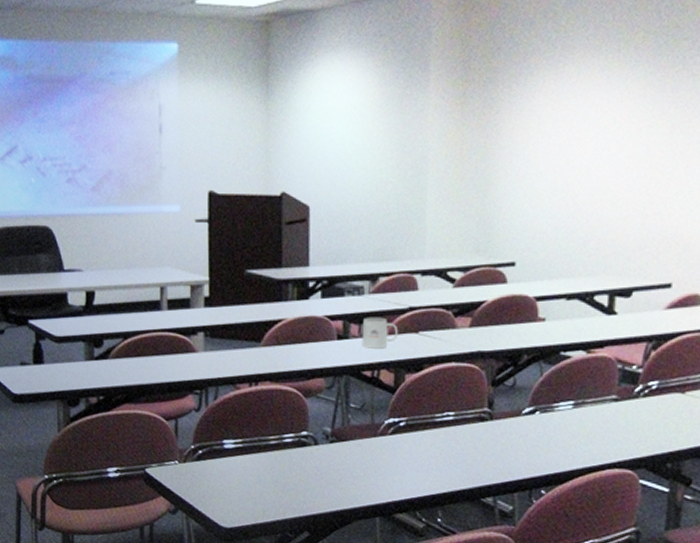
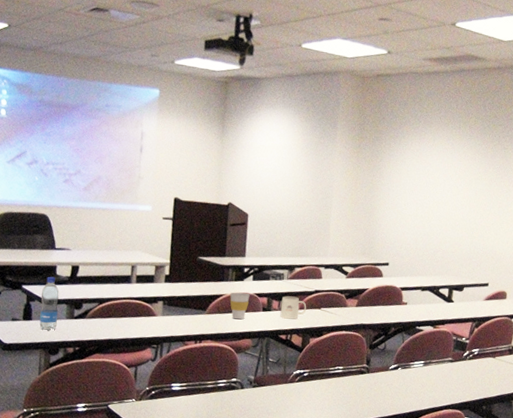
bottle: none [52,307,74,376] -> present [39,276,59,330]
cup: none [292,315,319,352] -> present [230,292,250,320]

